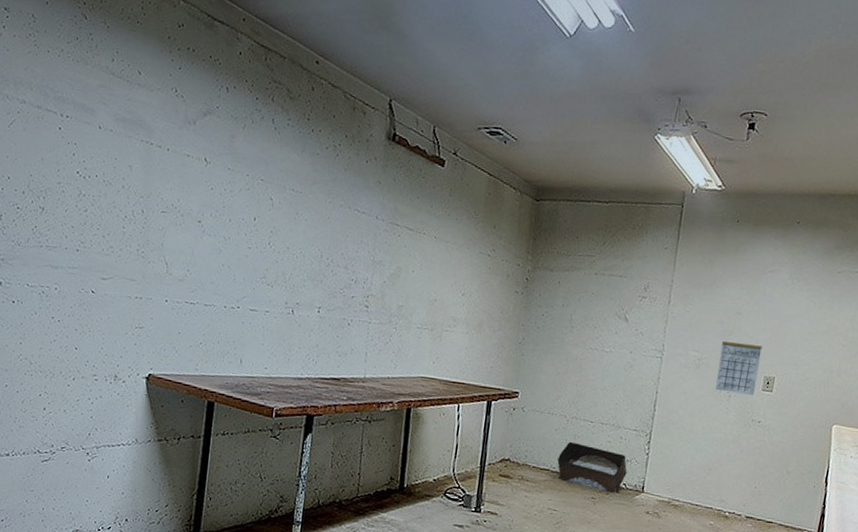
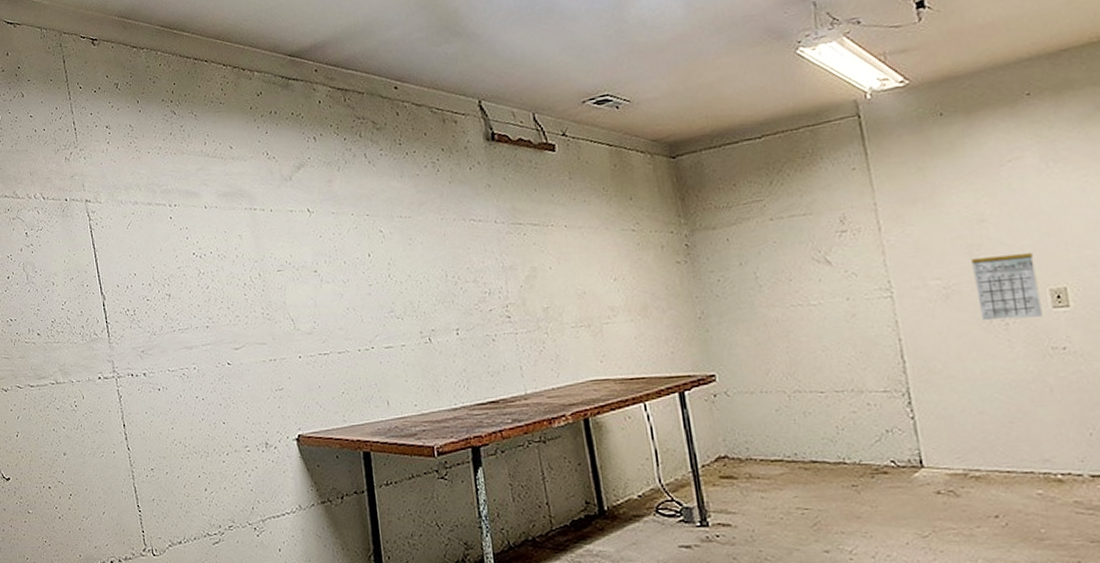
storage bin: present [557,441,627,494] -> none [790,420,892,476]

